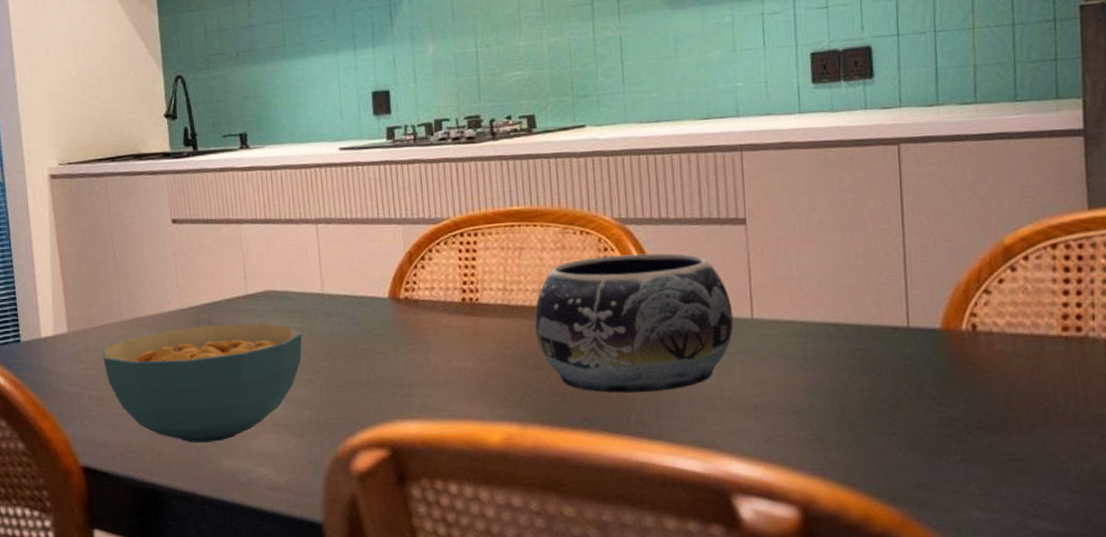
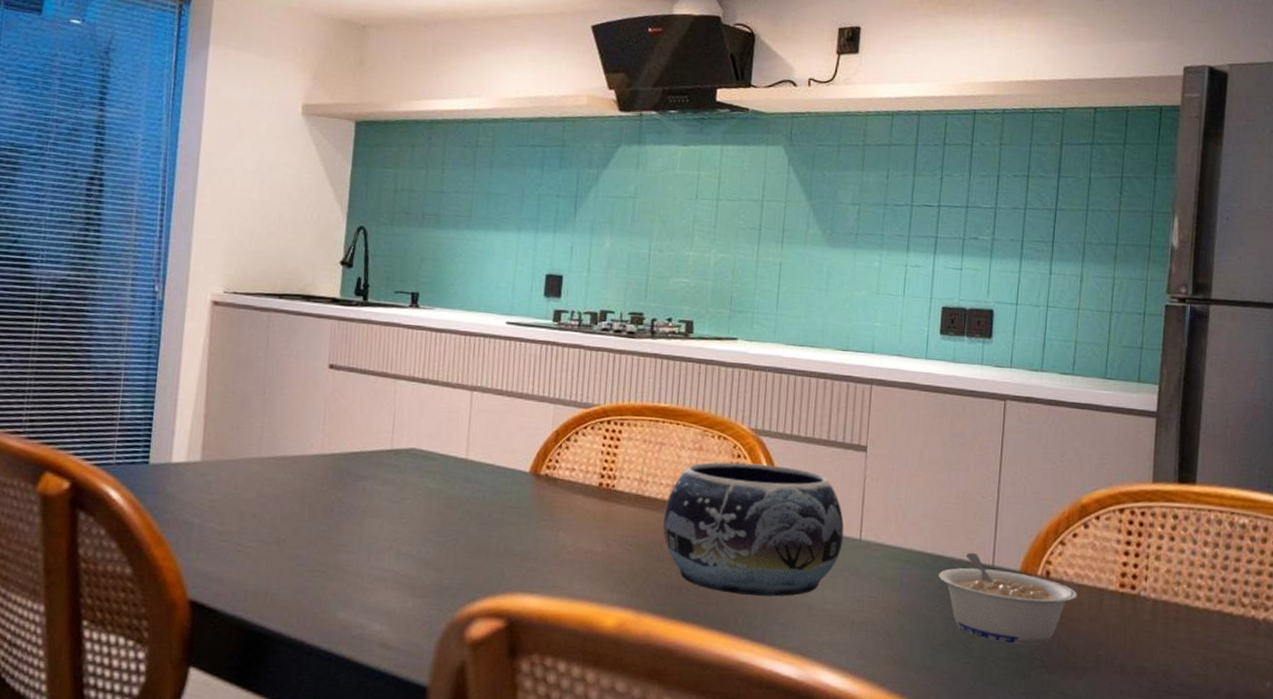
cereal bowl: present [101,323,303,443] -> none [232,473,440,592]
legume: none [847,315,1012,408] -> present [939,552,1078,645]

